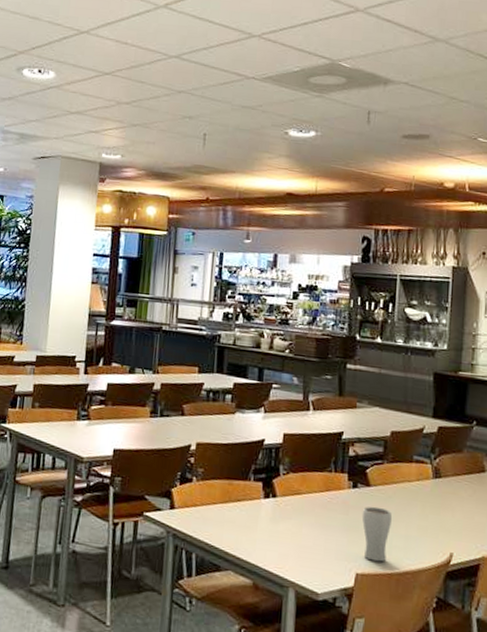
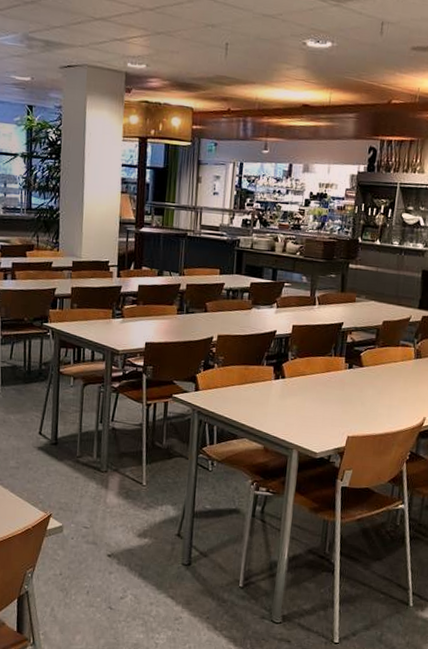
drinking glass: present [361,506,393,562] -> none [354,383,380,427]

